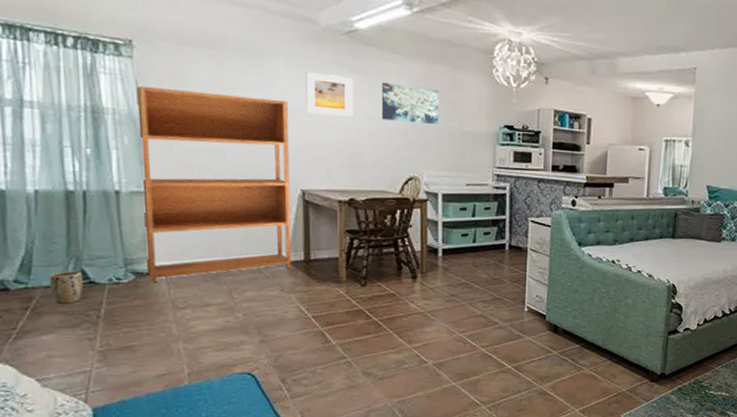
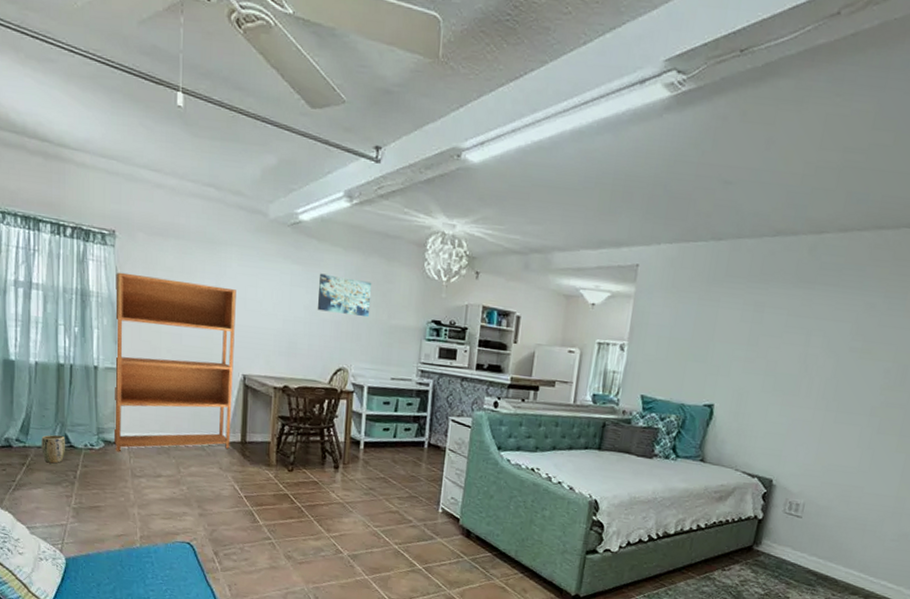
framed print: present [306,71,354,118] -> none [252,261,295,307]

